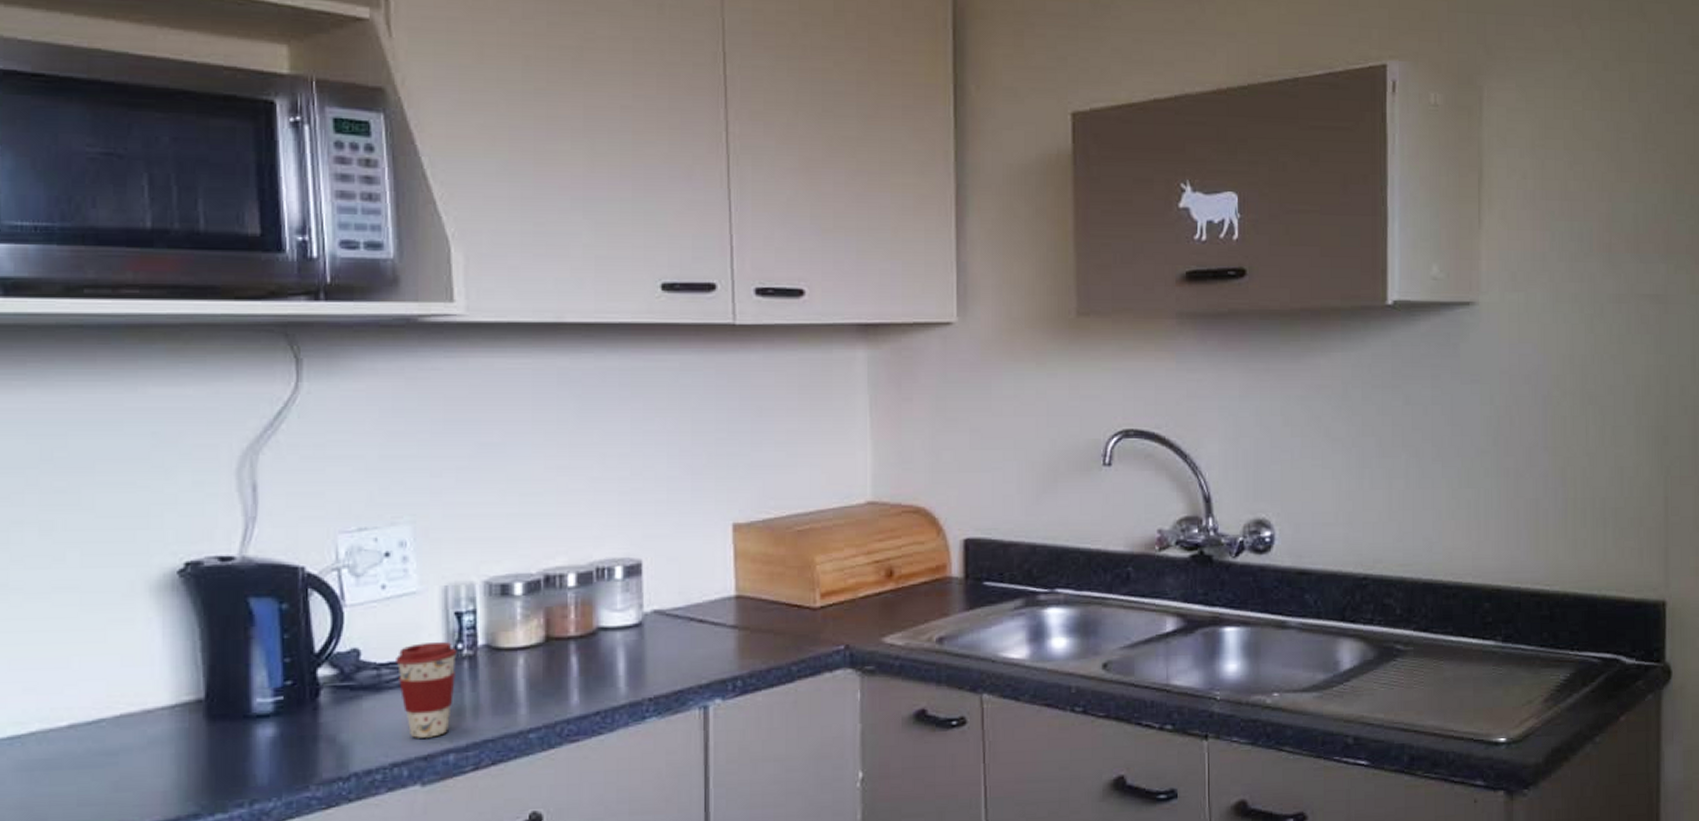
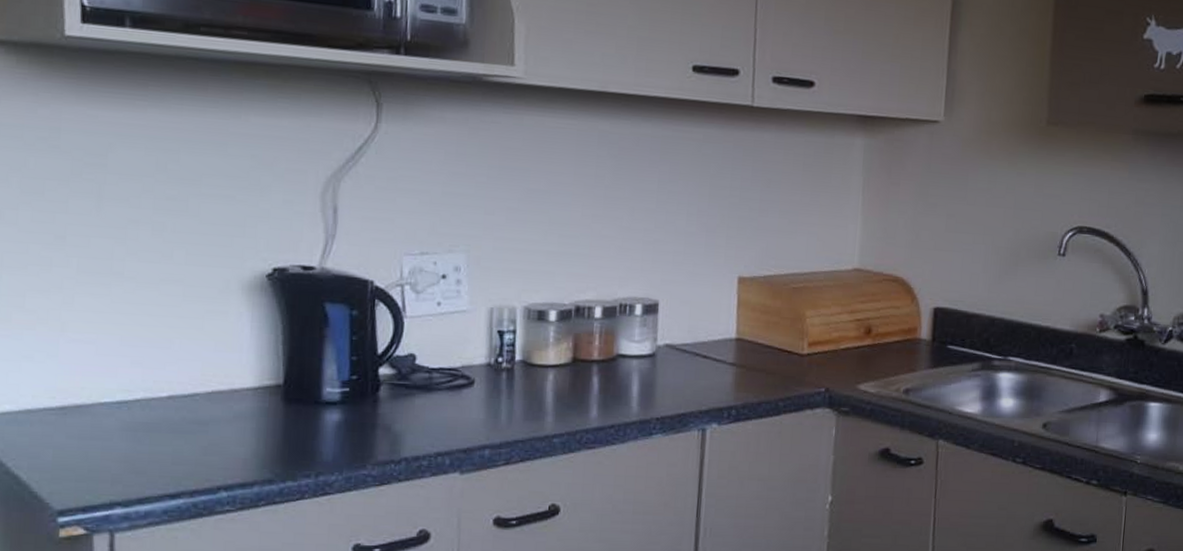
coffee cup: present [396,642,457,738] -> none [445,354,498,434]

